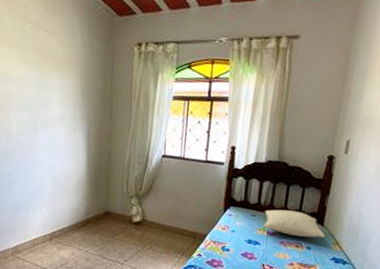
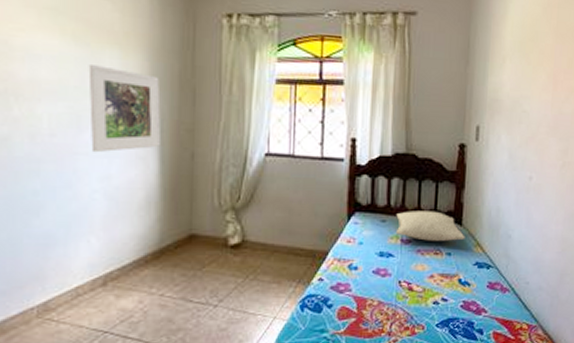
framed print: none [41,85,88,149] -> present [88,65,161,153]

